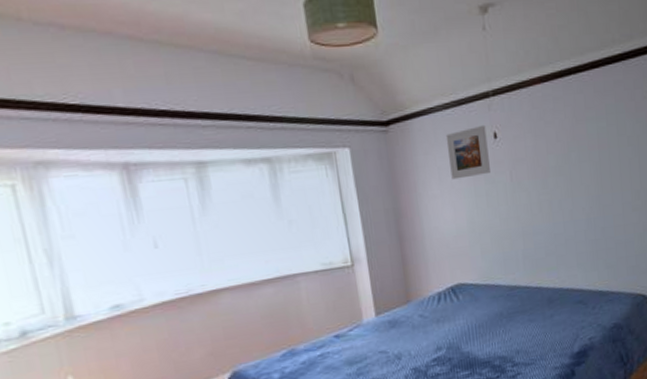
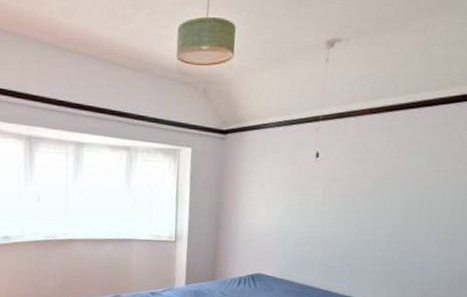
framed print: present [445,124,490,180] -> none [271,144,310,187]

